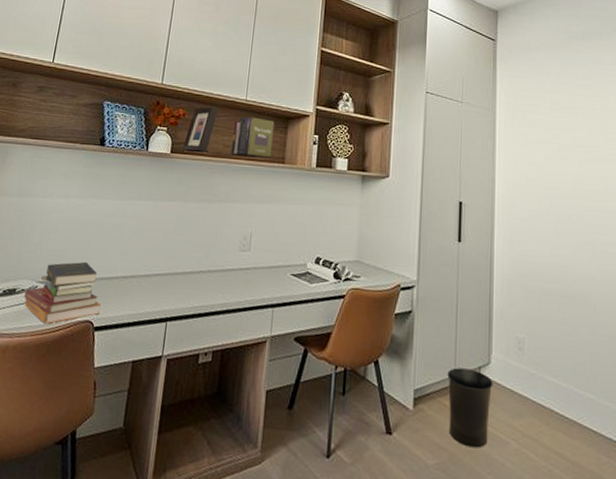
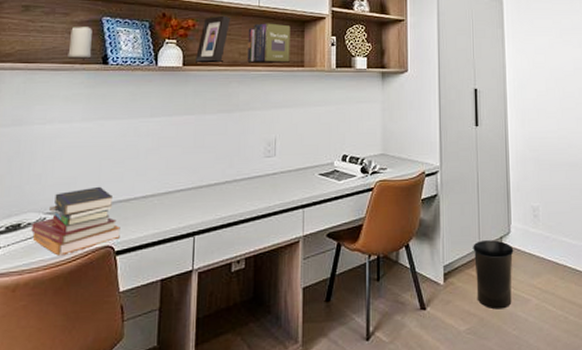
candle: none [71,109,94,140] -> present [67,27,92,59]

